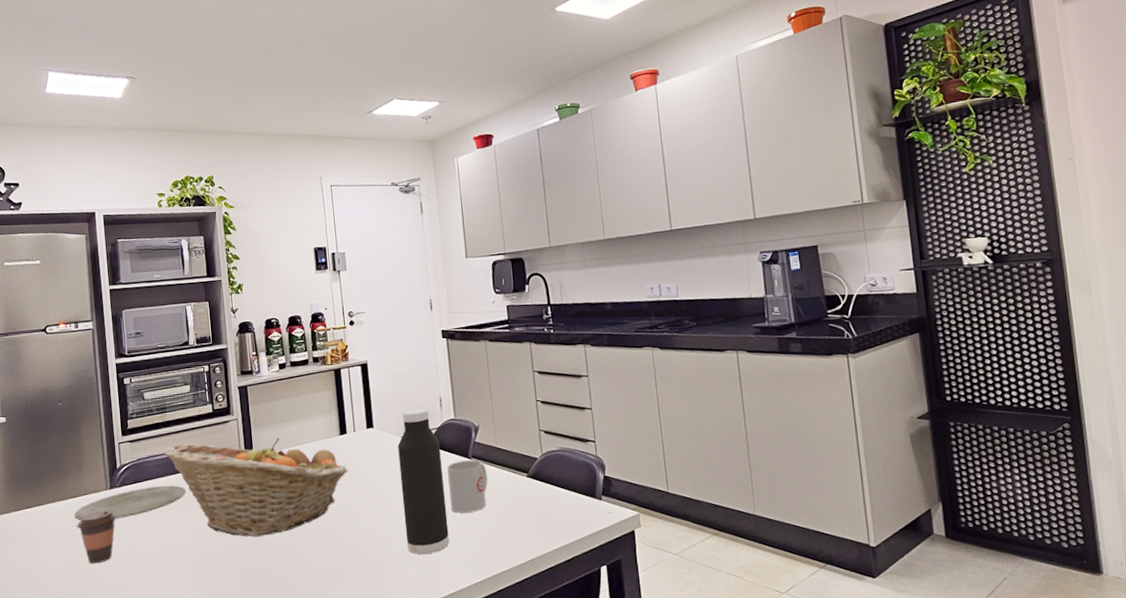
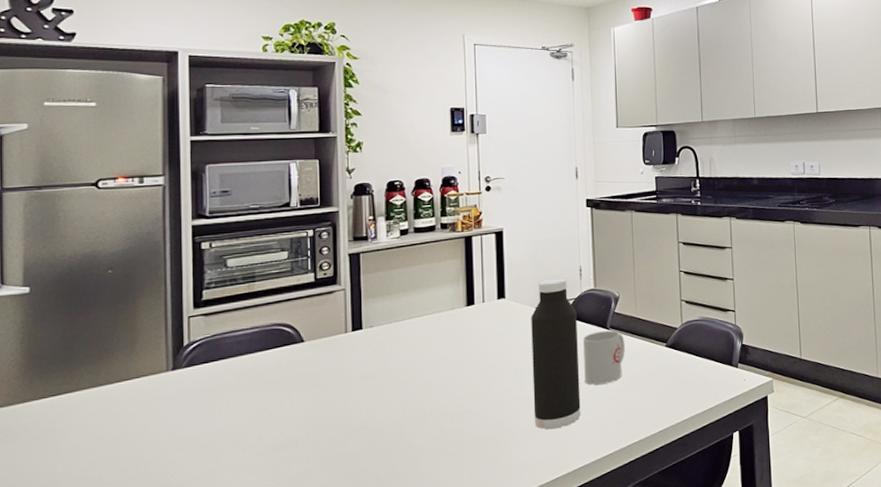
plate: present [74,485,186,521] -> none [119,364,273,409]
coffee cup: present [77,510,117,564] -> none [122,395,179,459]
fruit basket: present [164,438,348,538] -> none [248,309,473,419]

